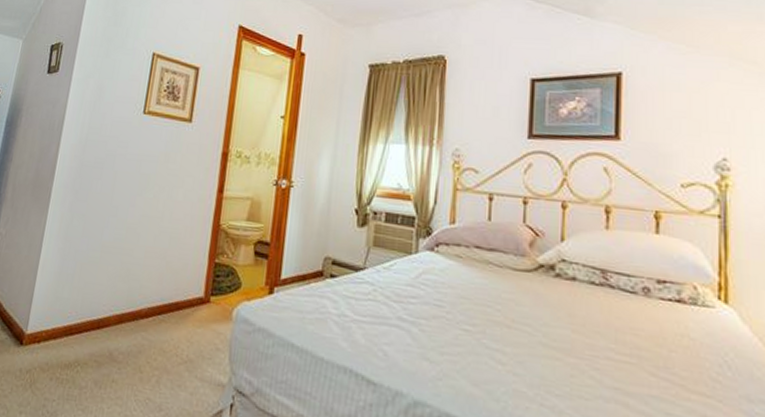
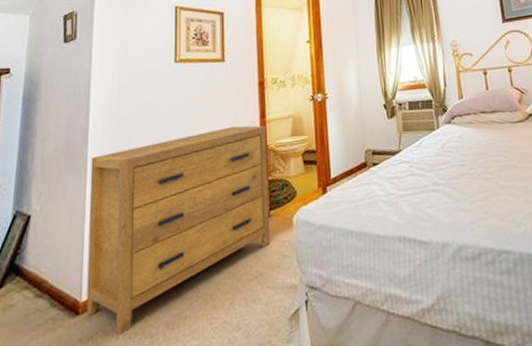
dresser: none [28,194,223,377] -> present [86,125,271,335]

